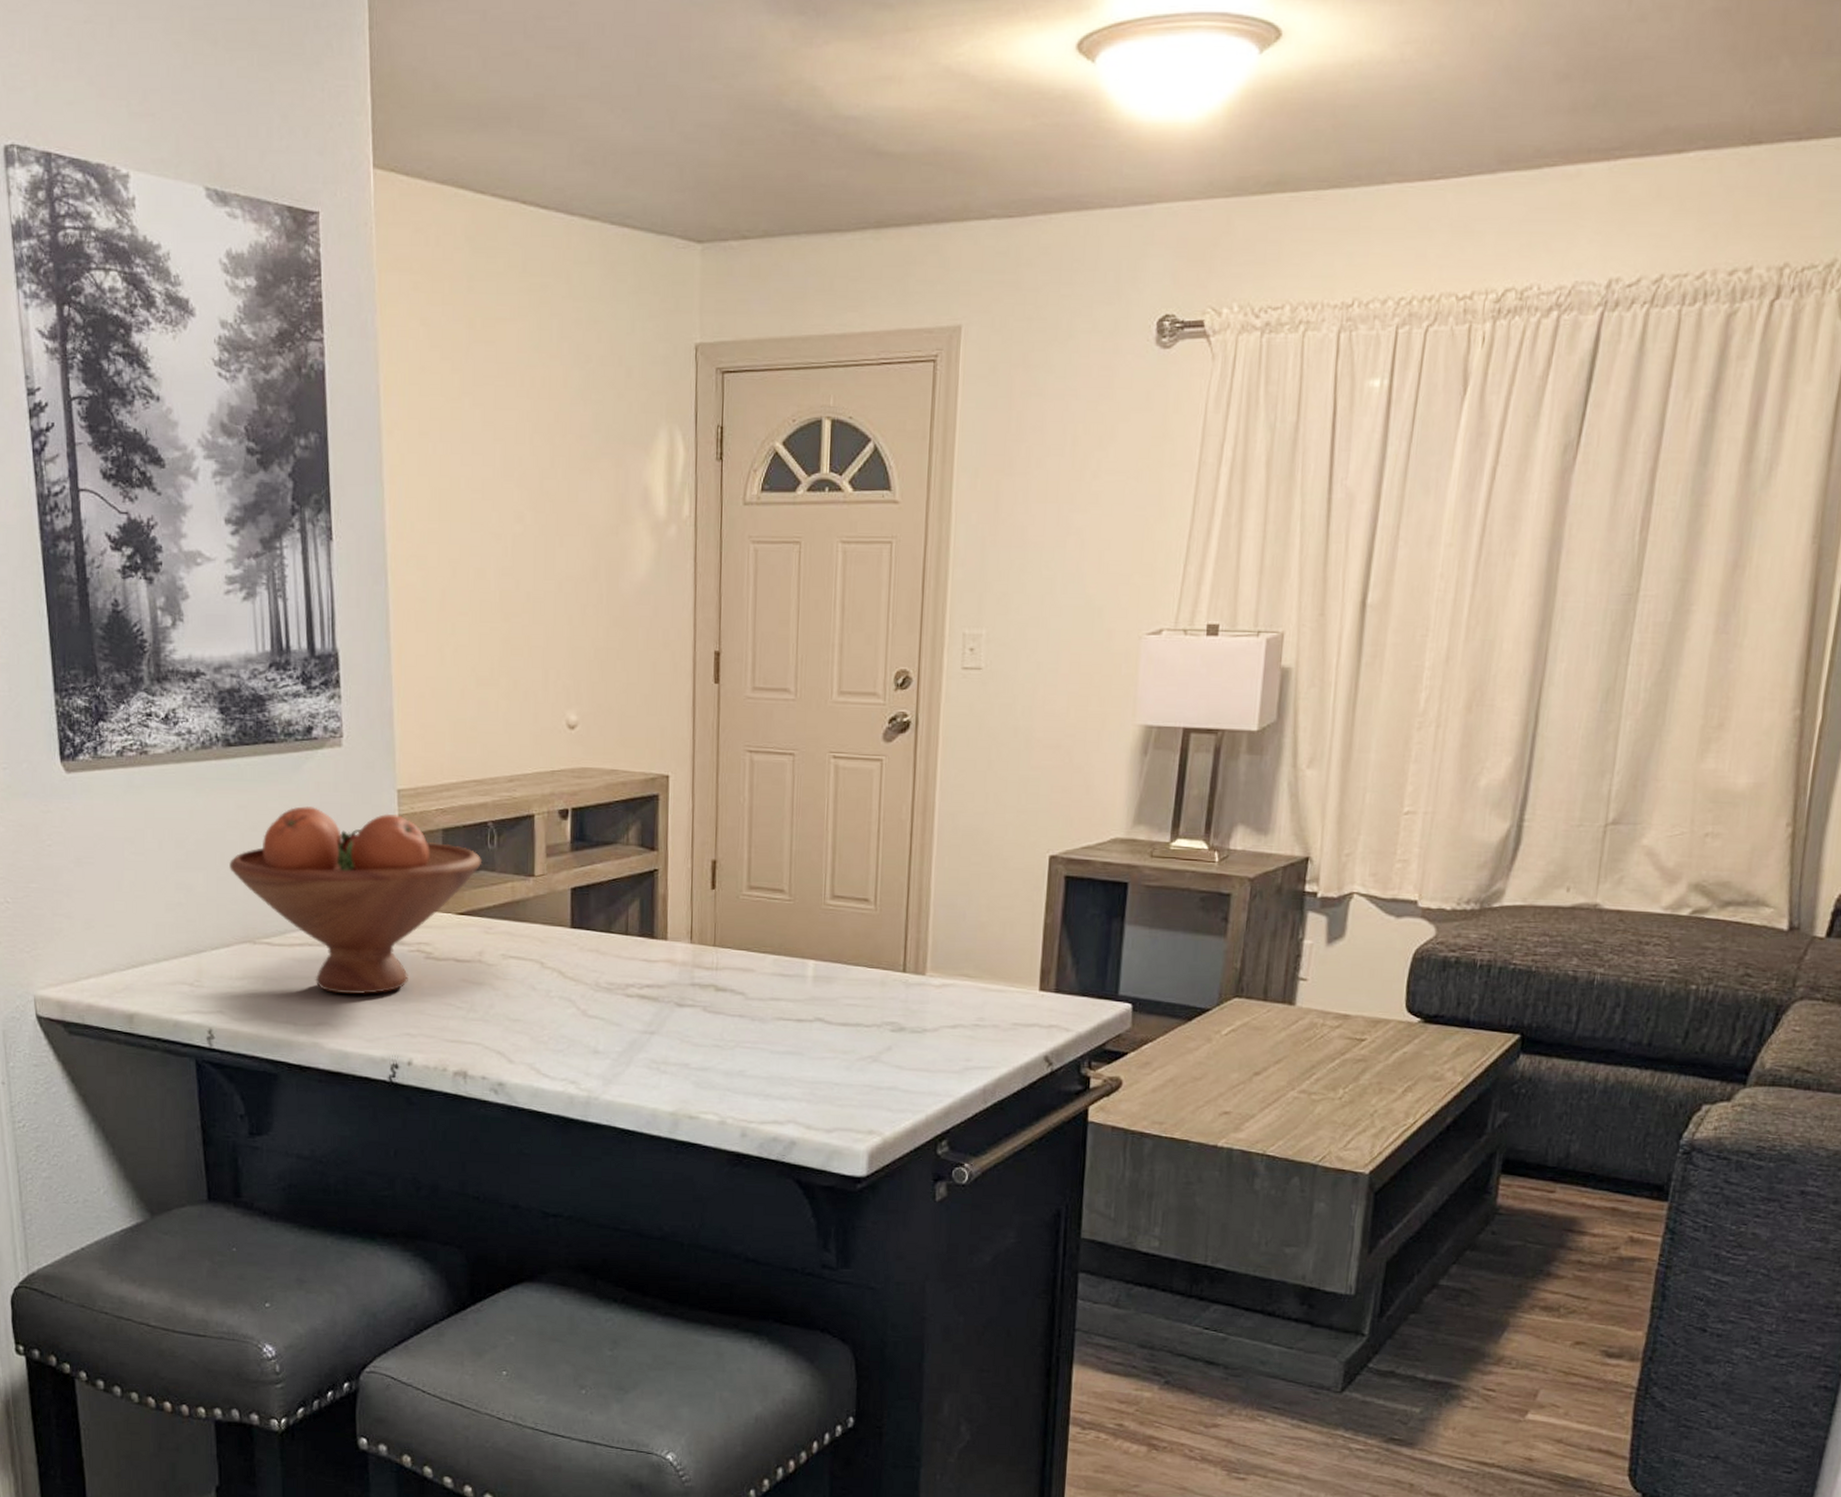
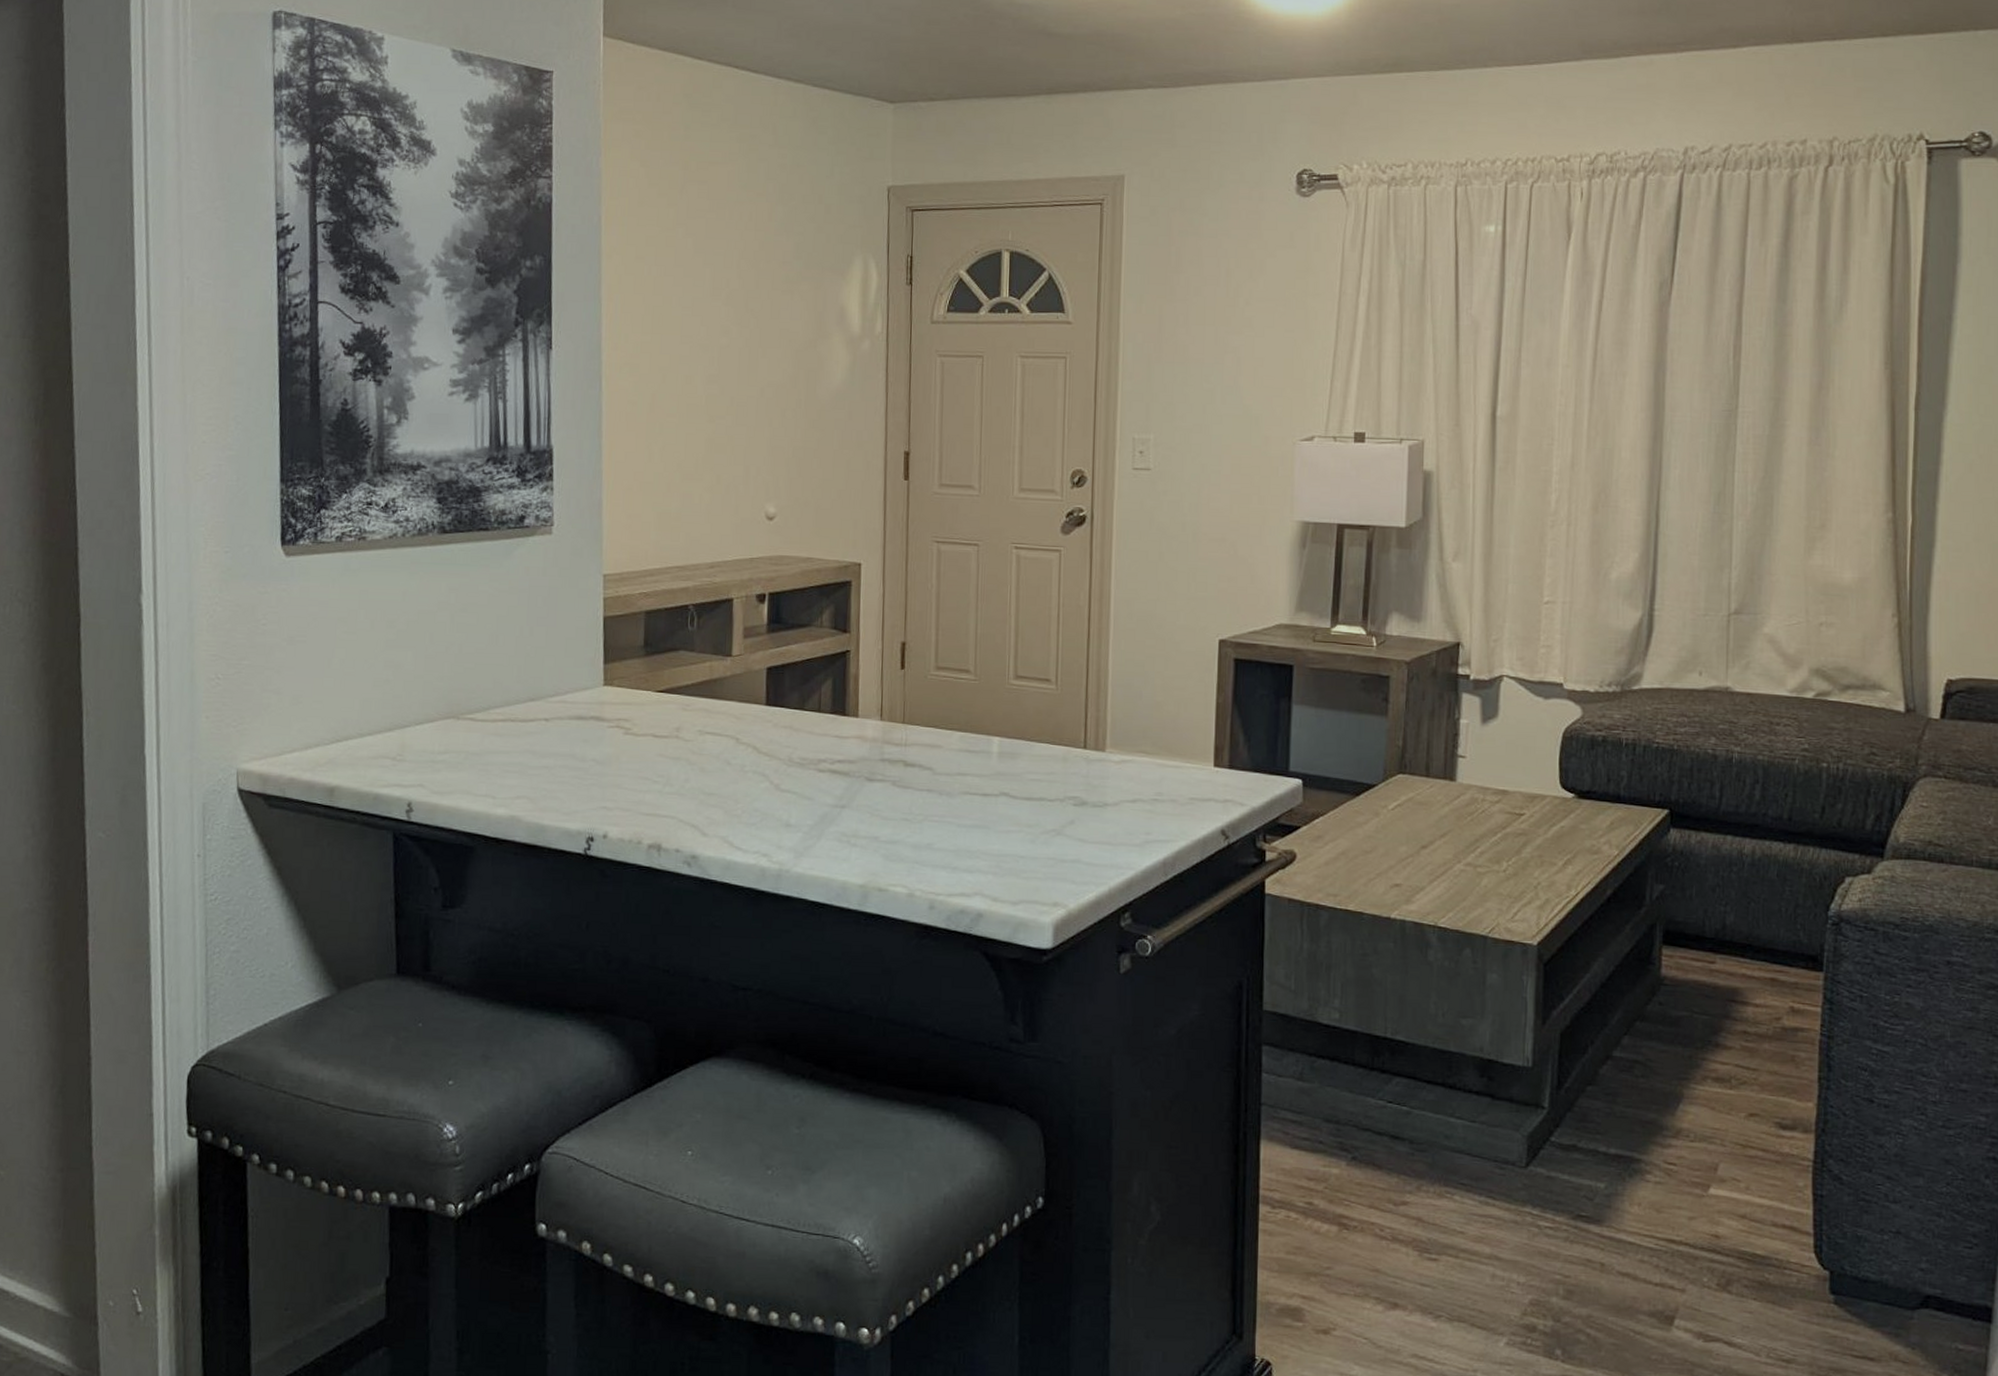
fruit bowl: present [229,806,483,994] -> none [438,589,683,768]

